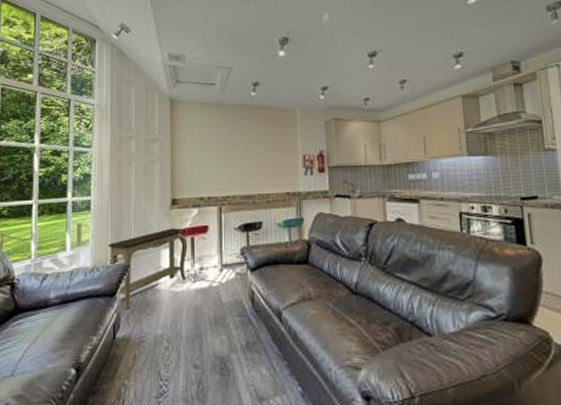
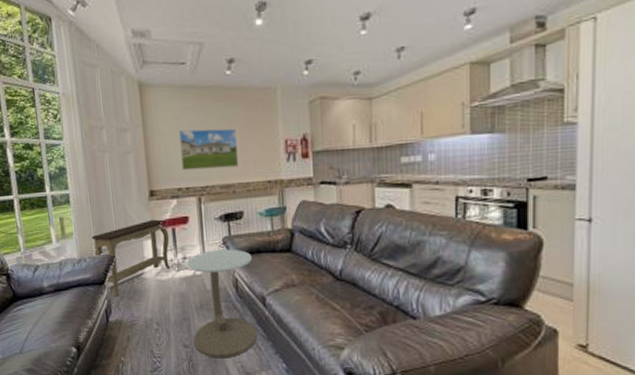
side table: none [203,259,273,381] -> present [186,249,258,359]
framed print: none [205,142,260,181] -> present [179,128,239,171]

